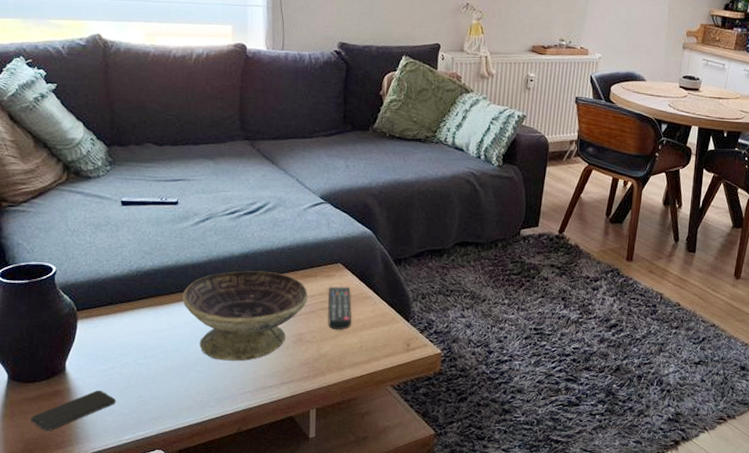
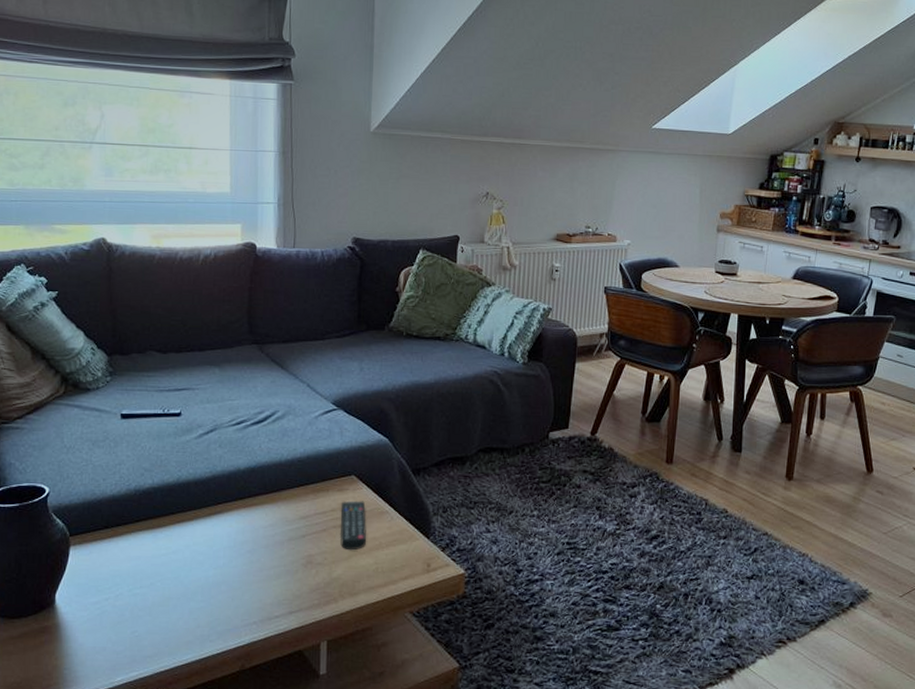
smartphone: present [30,390,116,432] -> none [14,625,108,675]
decorative bowl: present [182,270,308,361] -> none [183,486,319,589]

